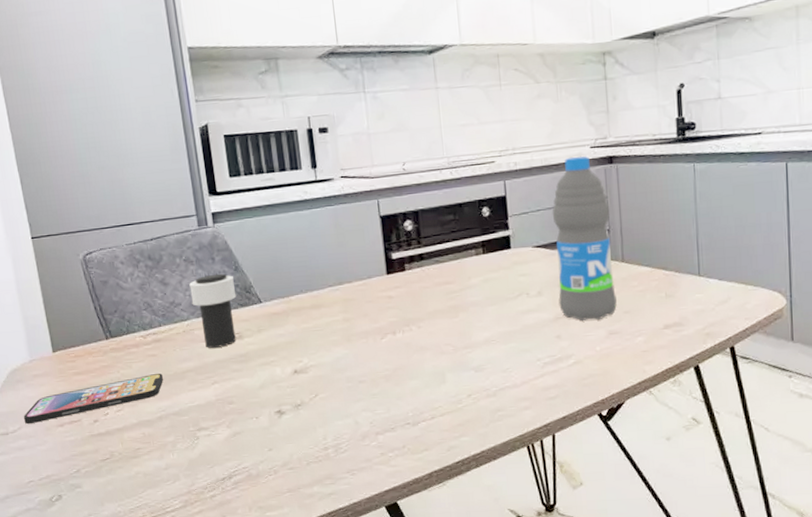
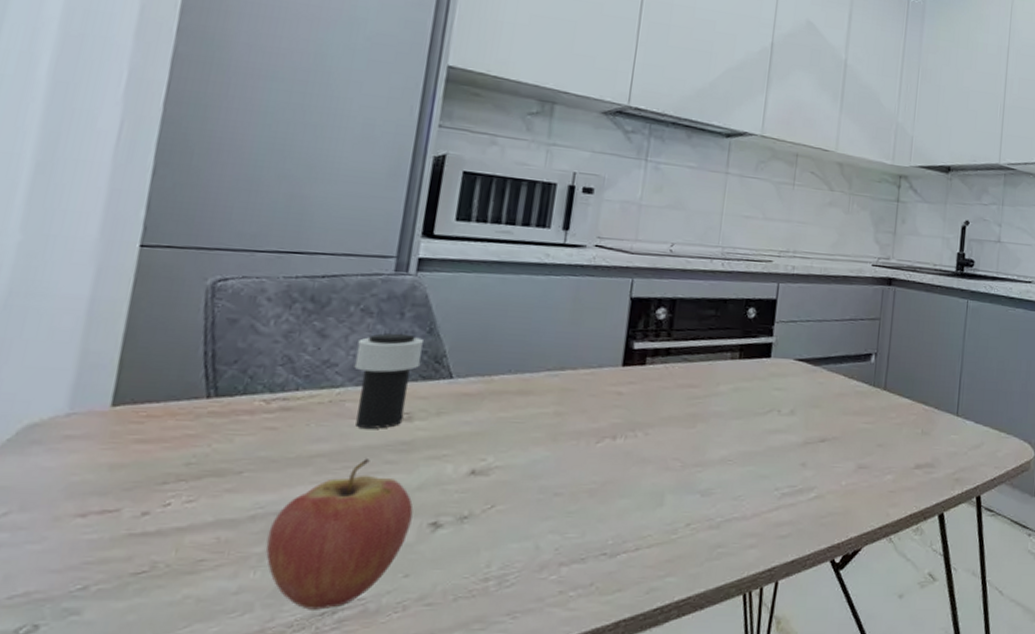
smartphone: present [23,373,164,425] -> none [19,453,278,509]
fruit: none [173,370,263,477] -> present [266,459,414,610]
water bottle: present [552,156,617,321] -> none [810,272,881,450]

